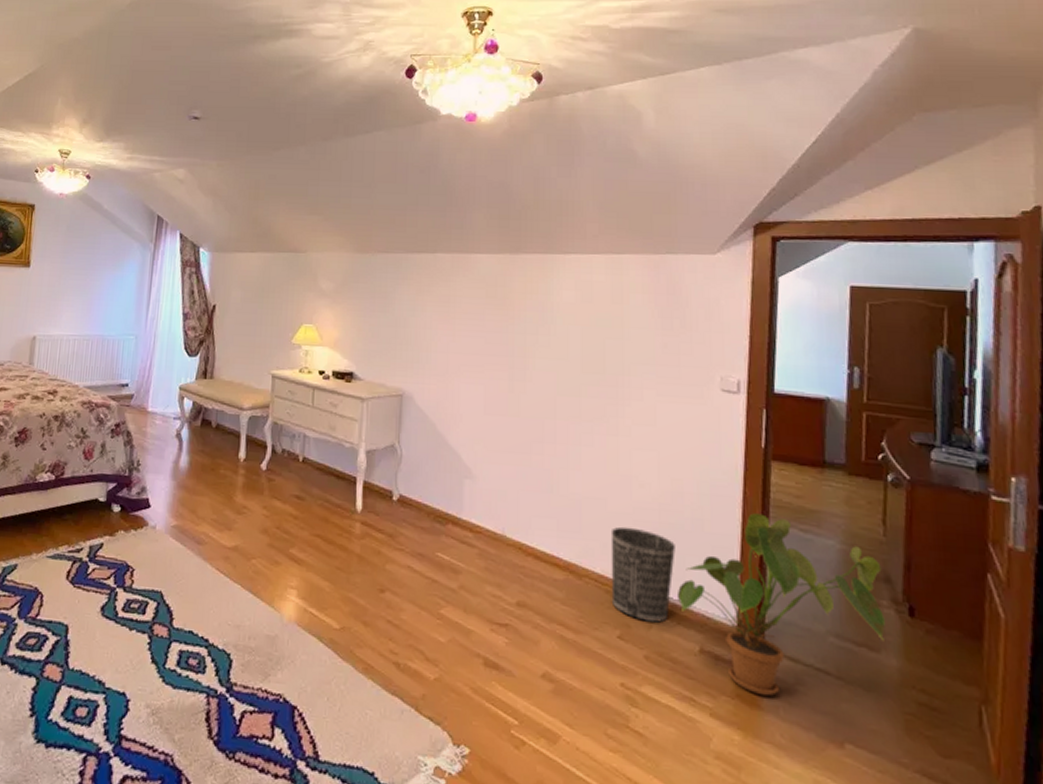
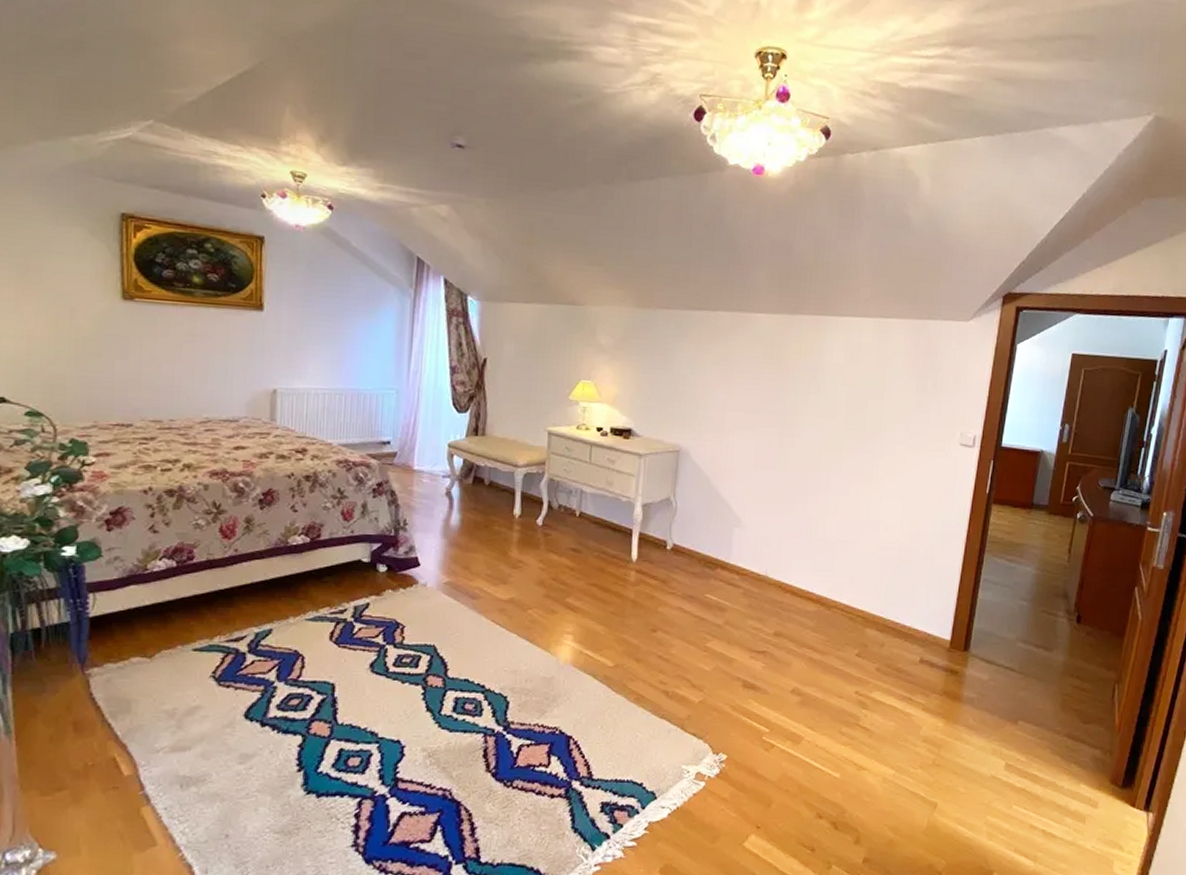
wastebasket: present [610,526,675,623] -> none [853,564,909,641]
house plant: present [676,513,885,697] -> none [906,548,1063,692]

